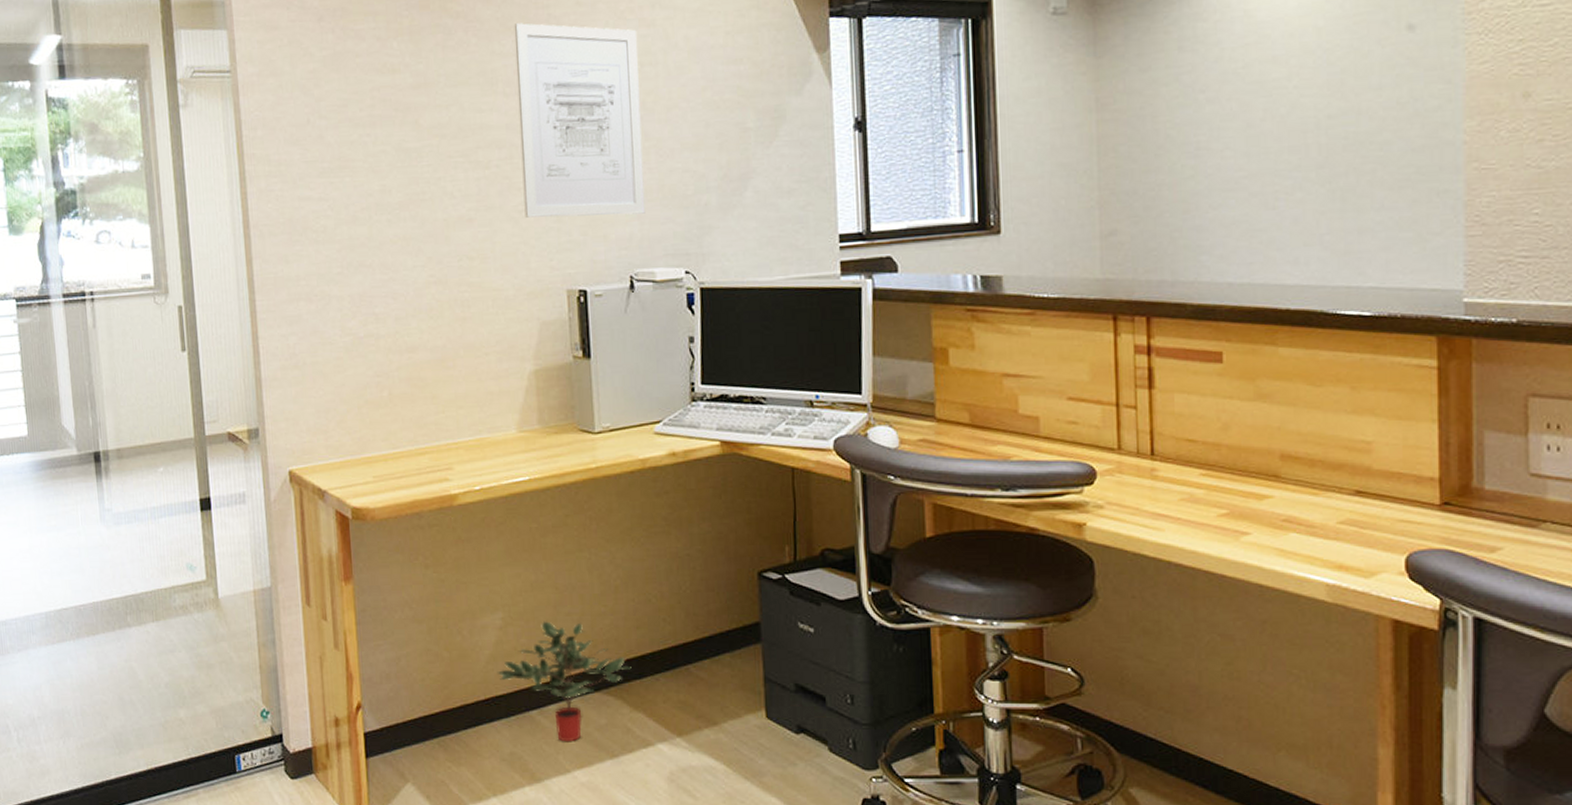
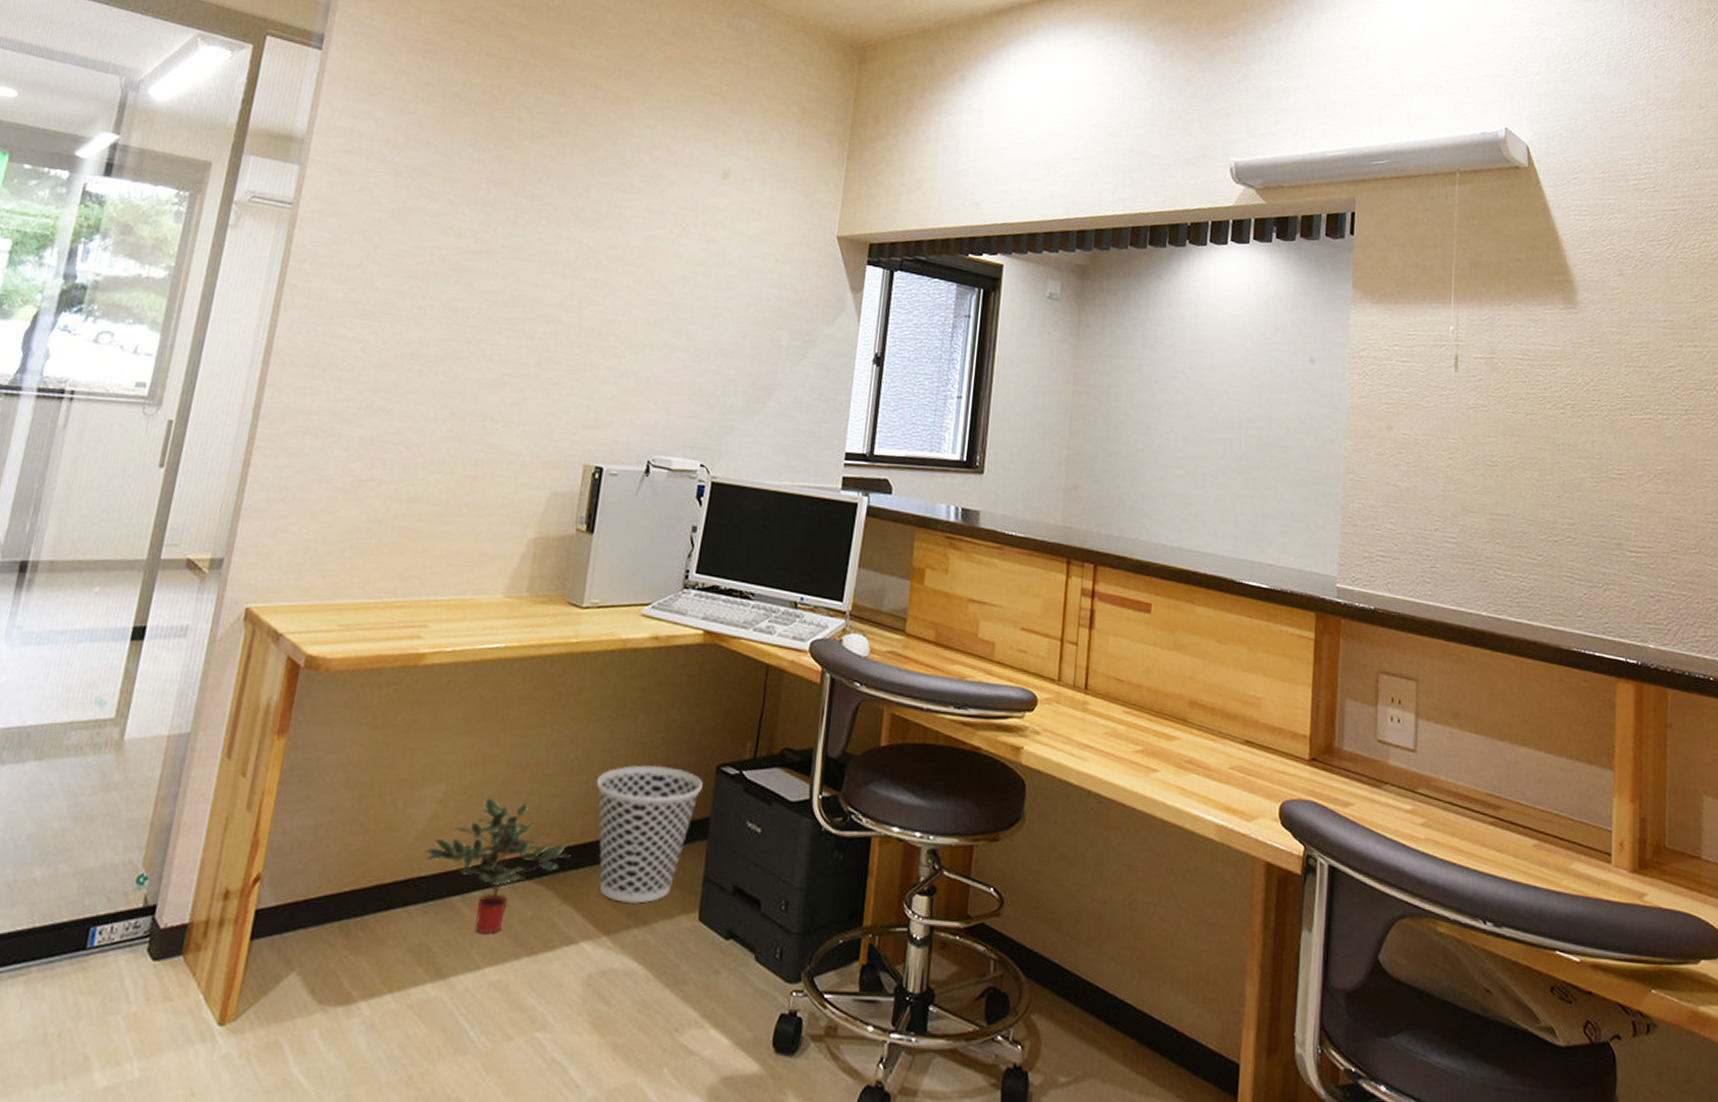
wall art: present [514,23,646,218] -> none [557,215,697,406]
wastebasket: none [642,576,747,706] -> present [596,765,703,904]

